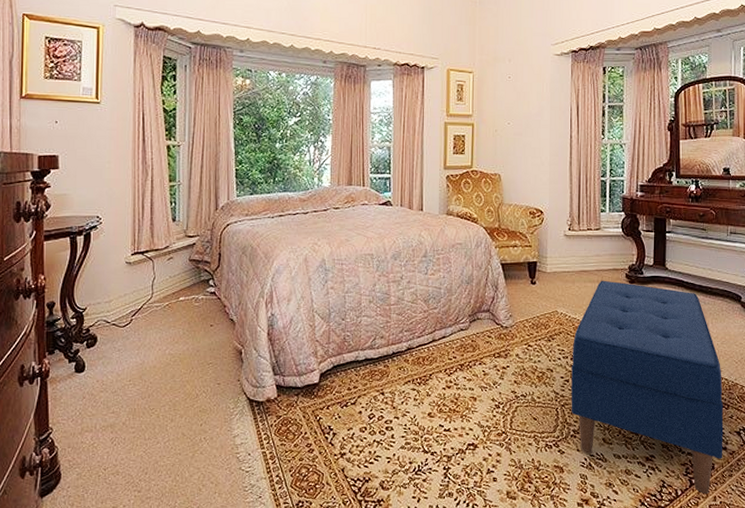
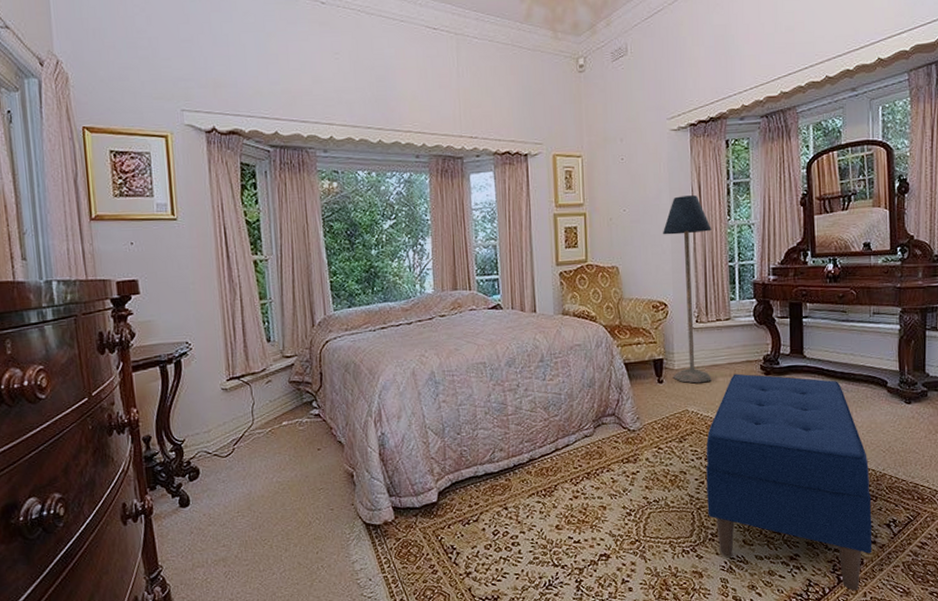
floor lamp: none [542,114,587,287] -> present [662,195,712,384]

